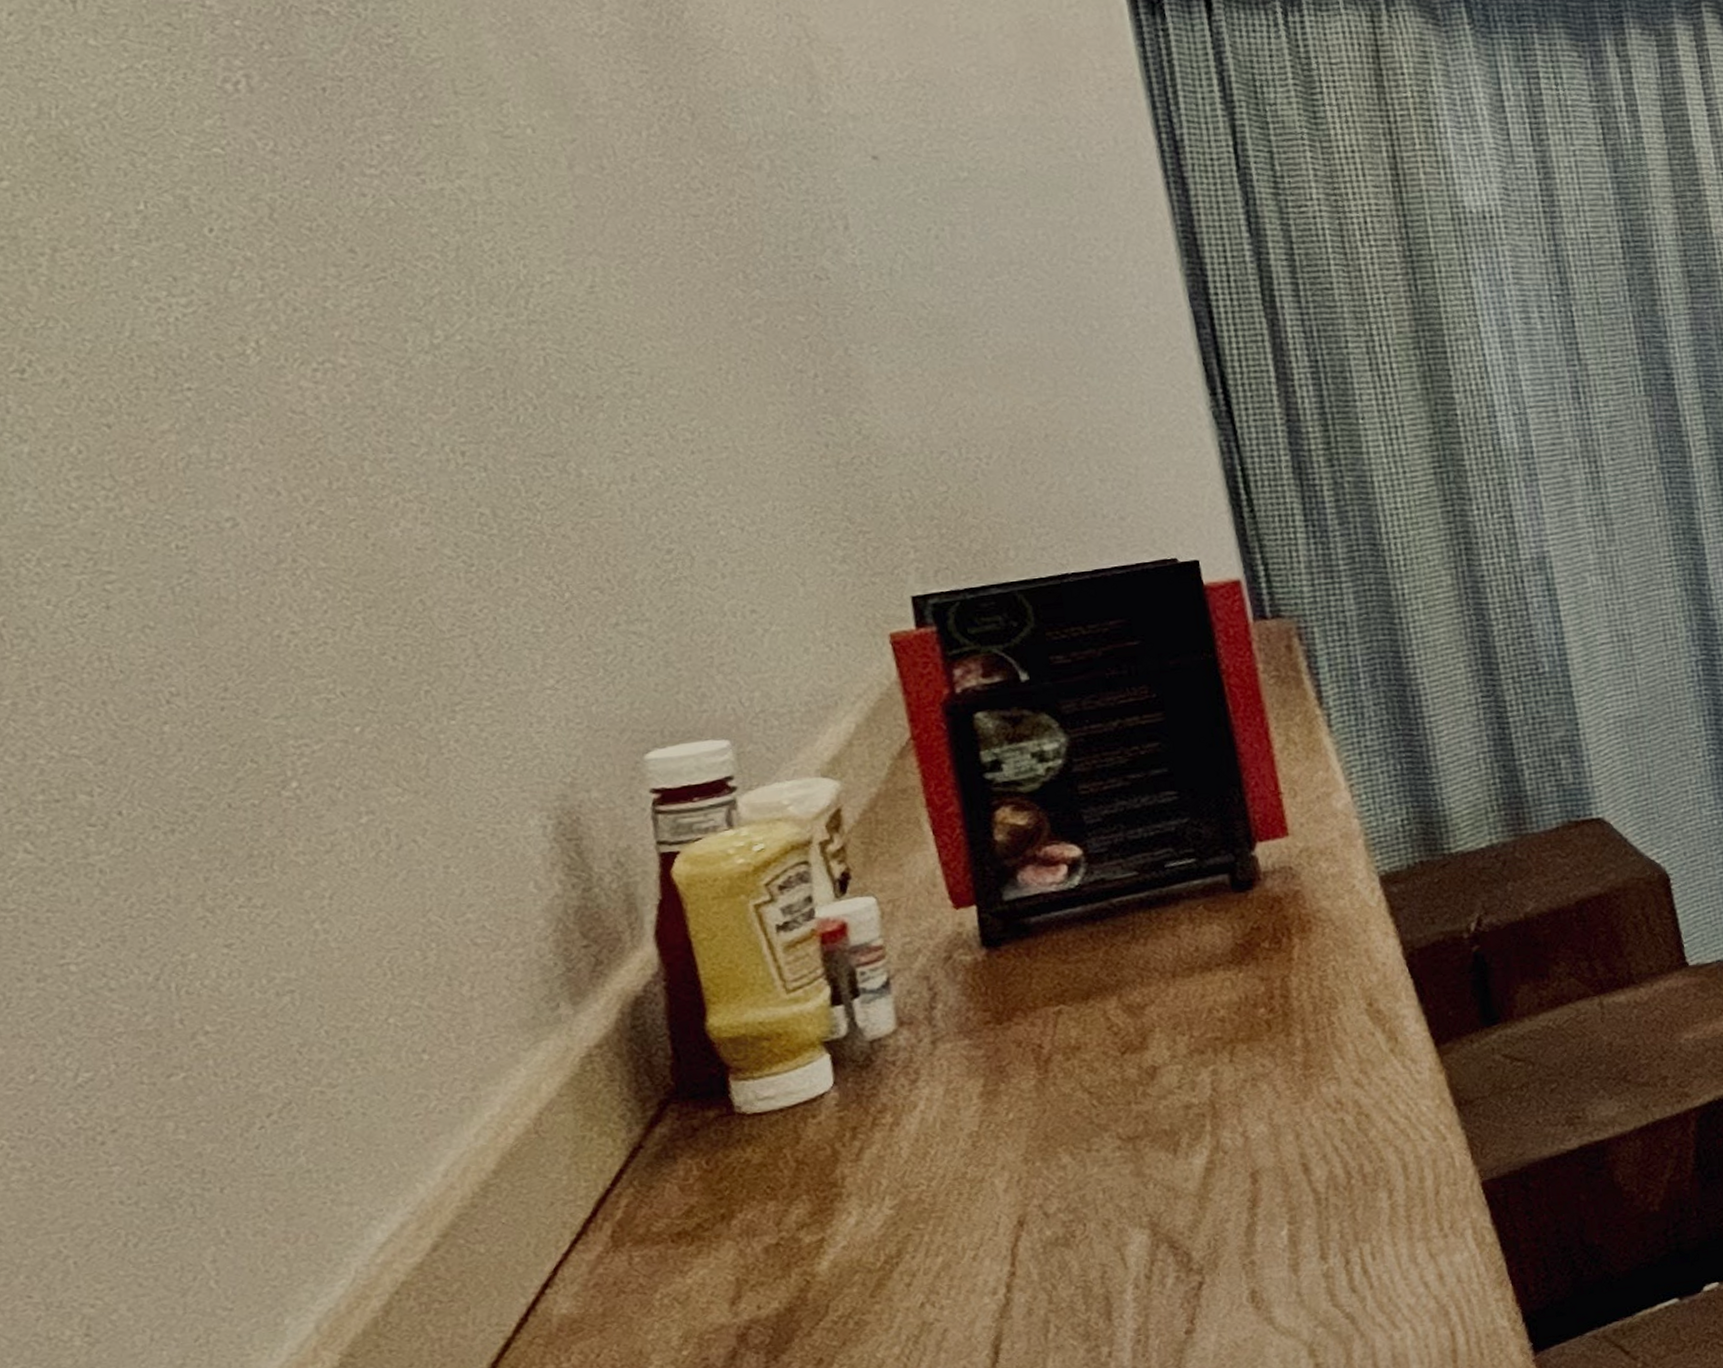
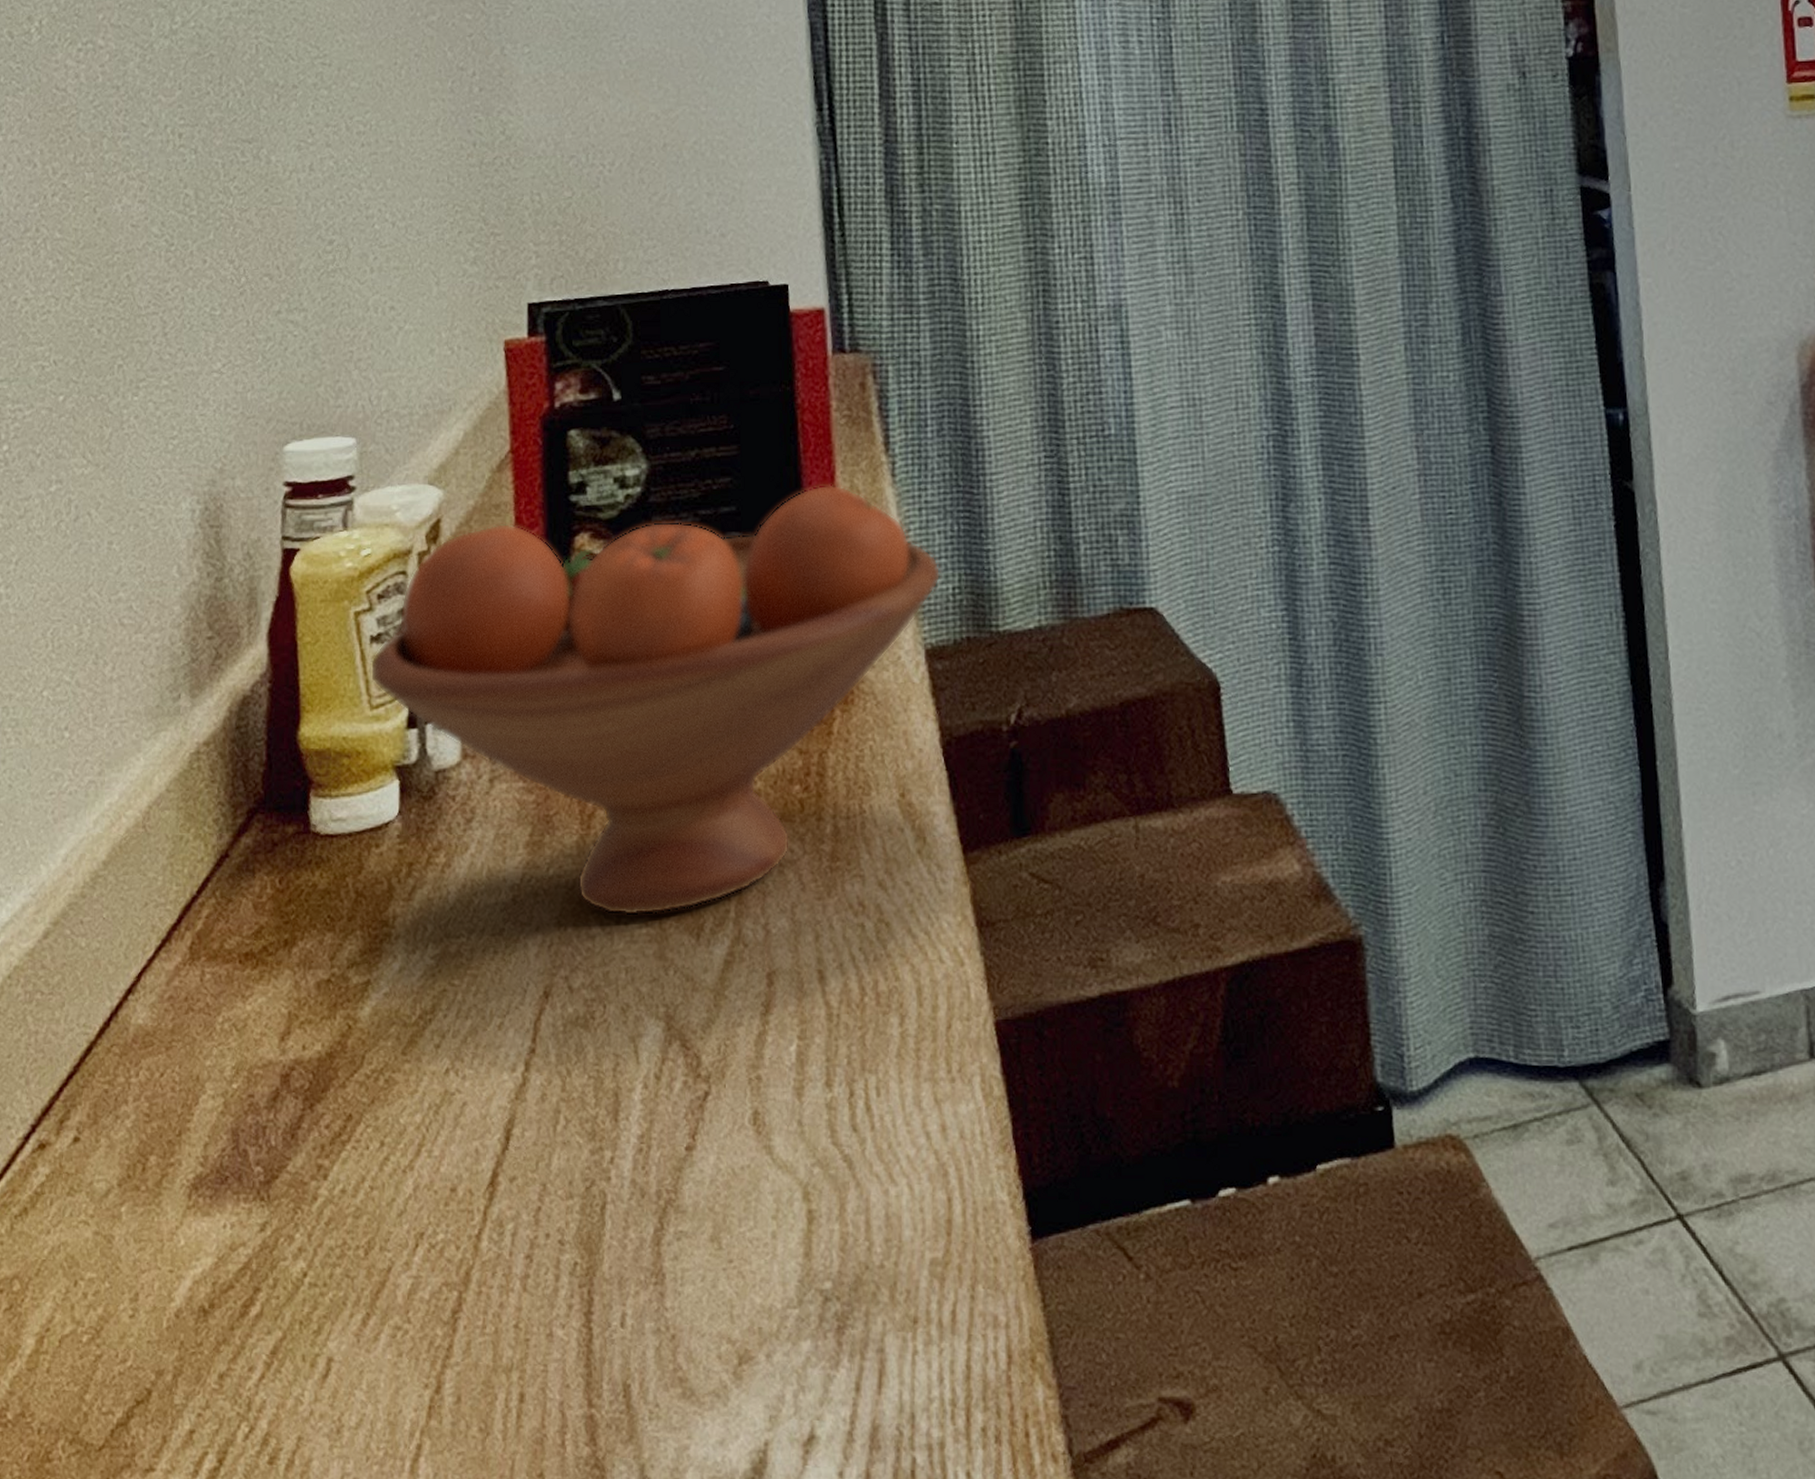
fruit bowl: none [779,739,1389,1145] -> present [370,484,941,916]

